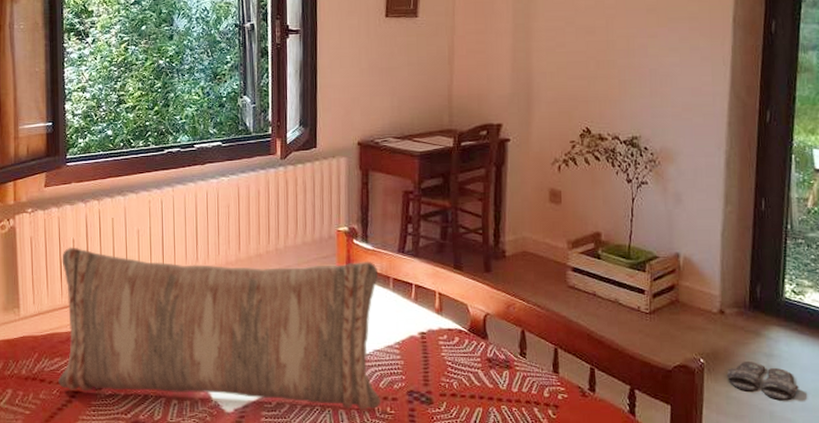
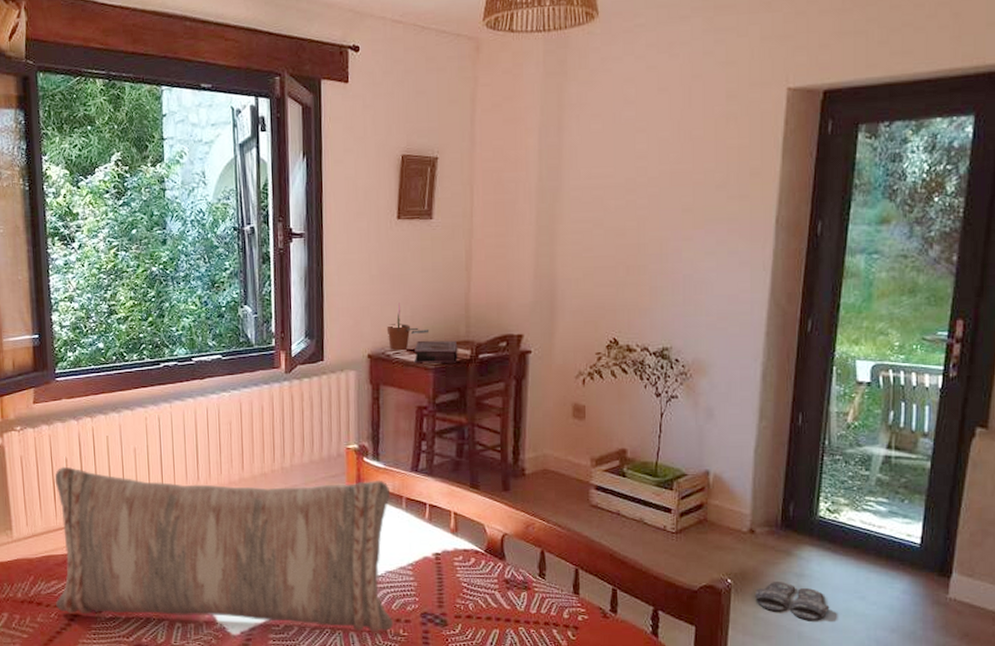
flowerpot: none [375,94,398,139] -> present [386,303,411,351]
book: none [394,117,442,151] -> present [407,327,458,364]

